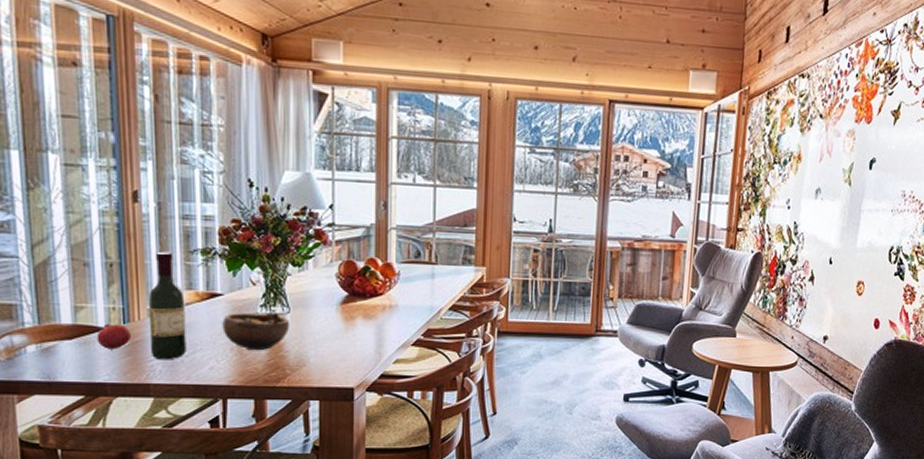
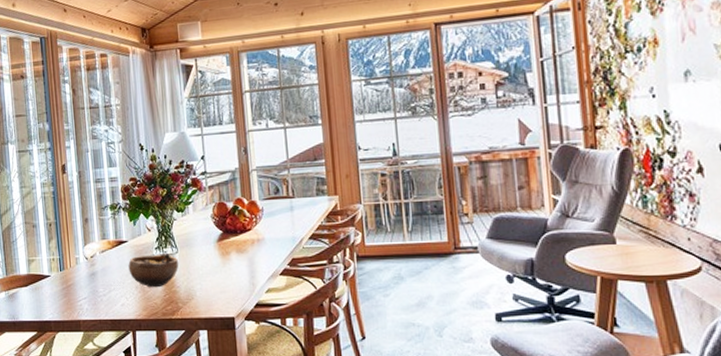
pomegranate: present [96,323,131,350] -> none [43,271,66,293]
wine bottle: present [148,251,187,360] -> none [75,210,104,300]

